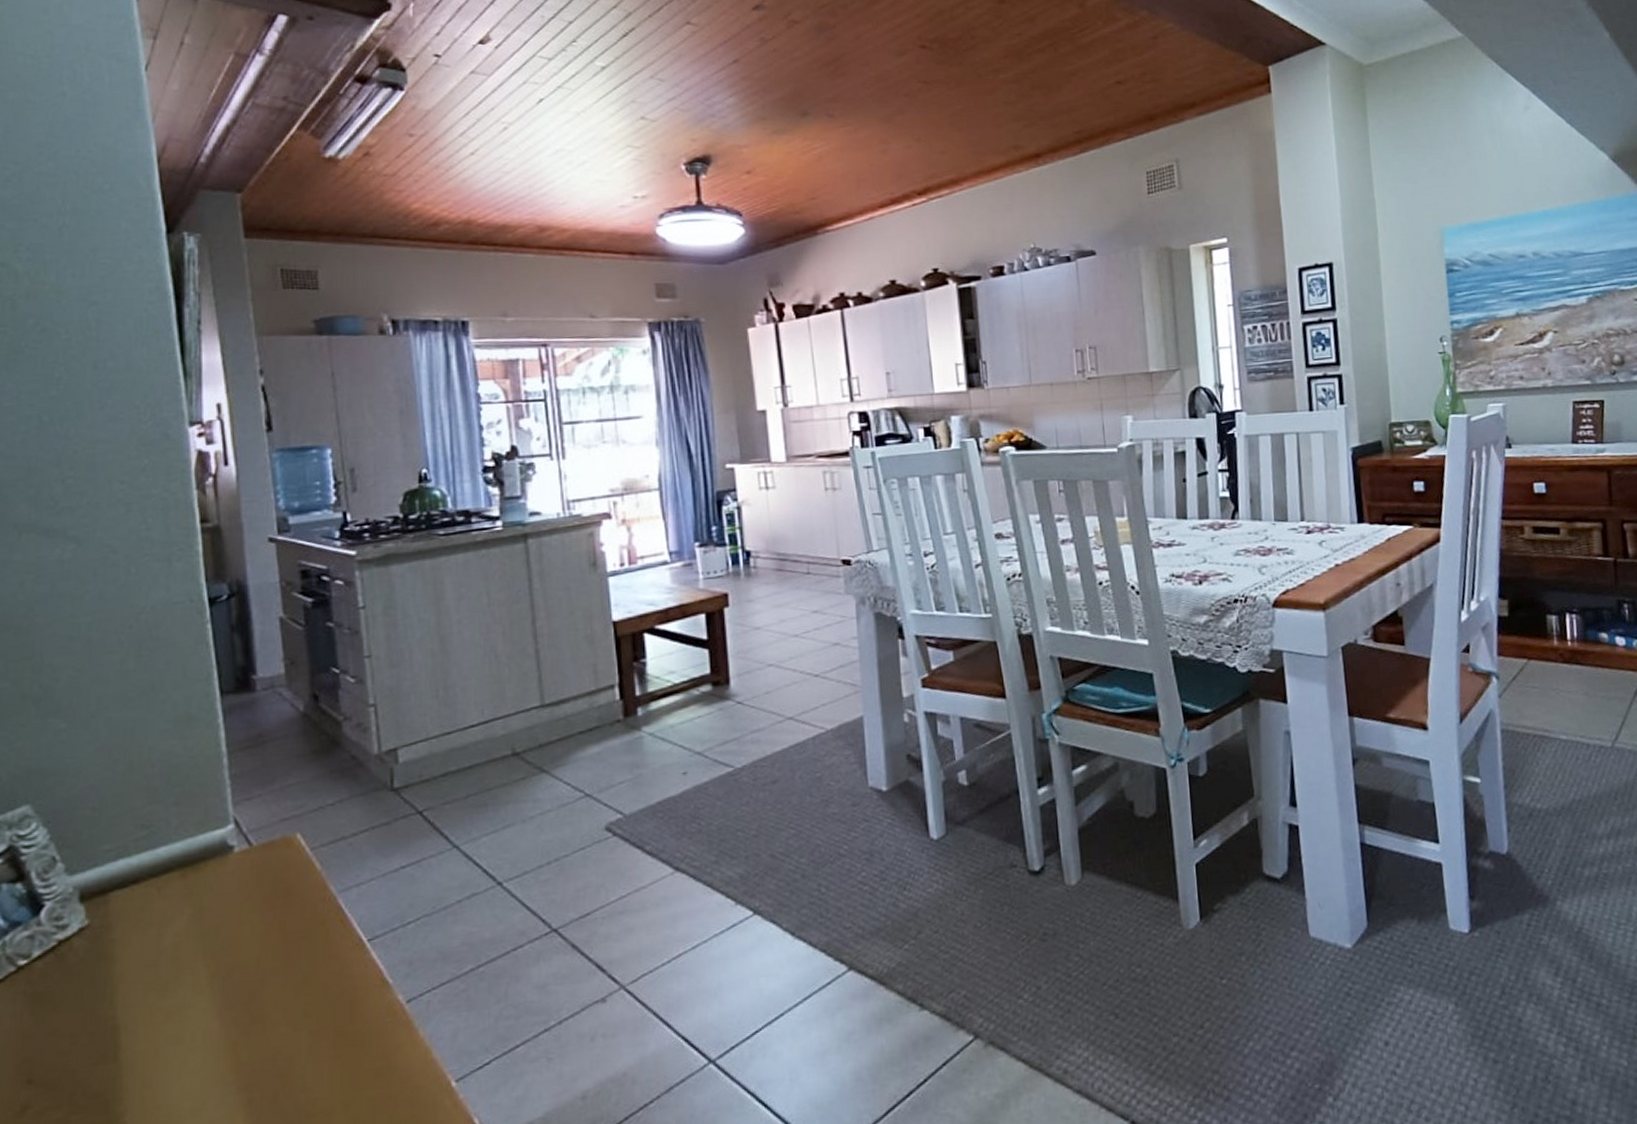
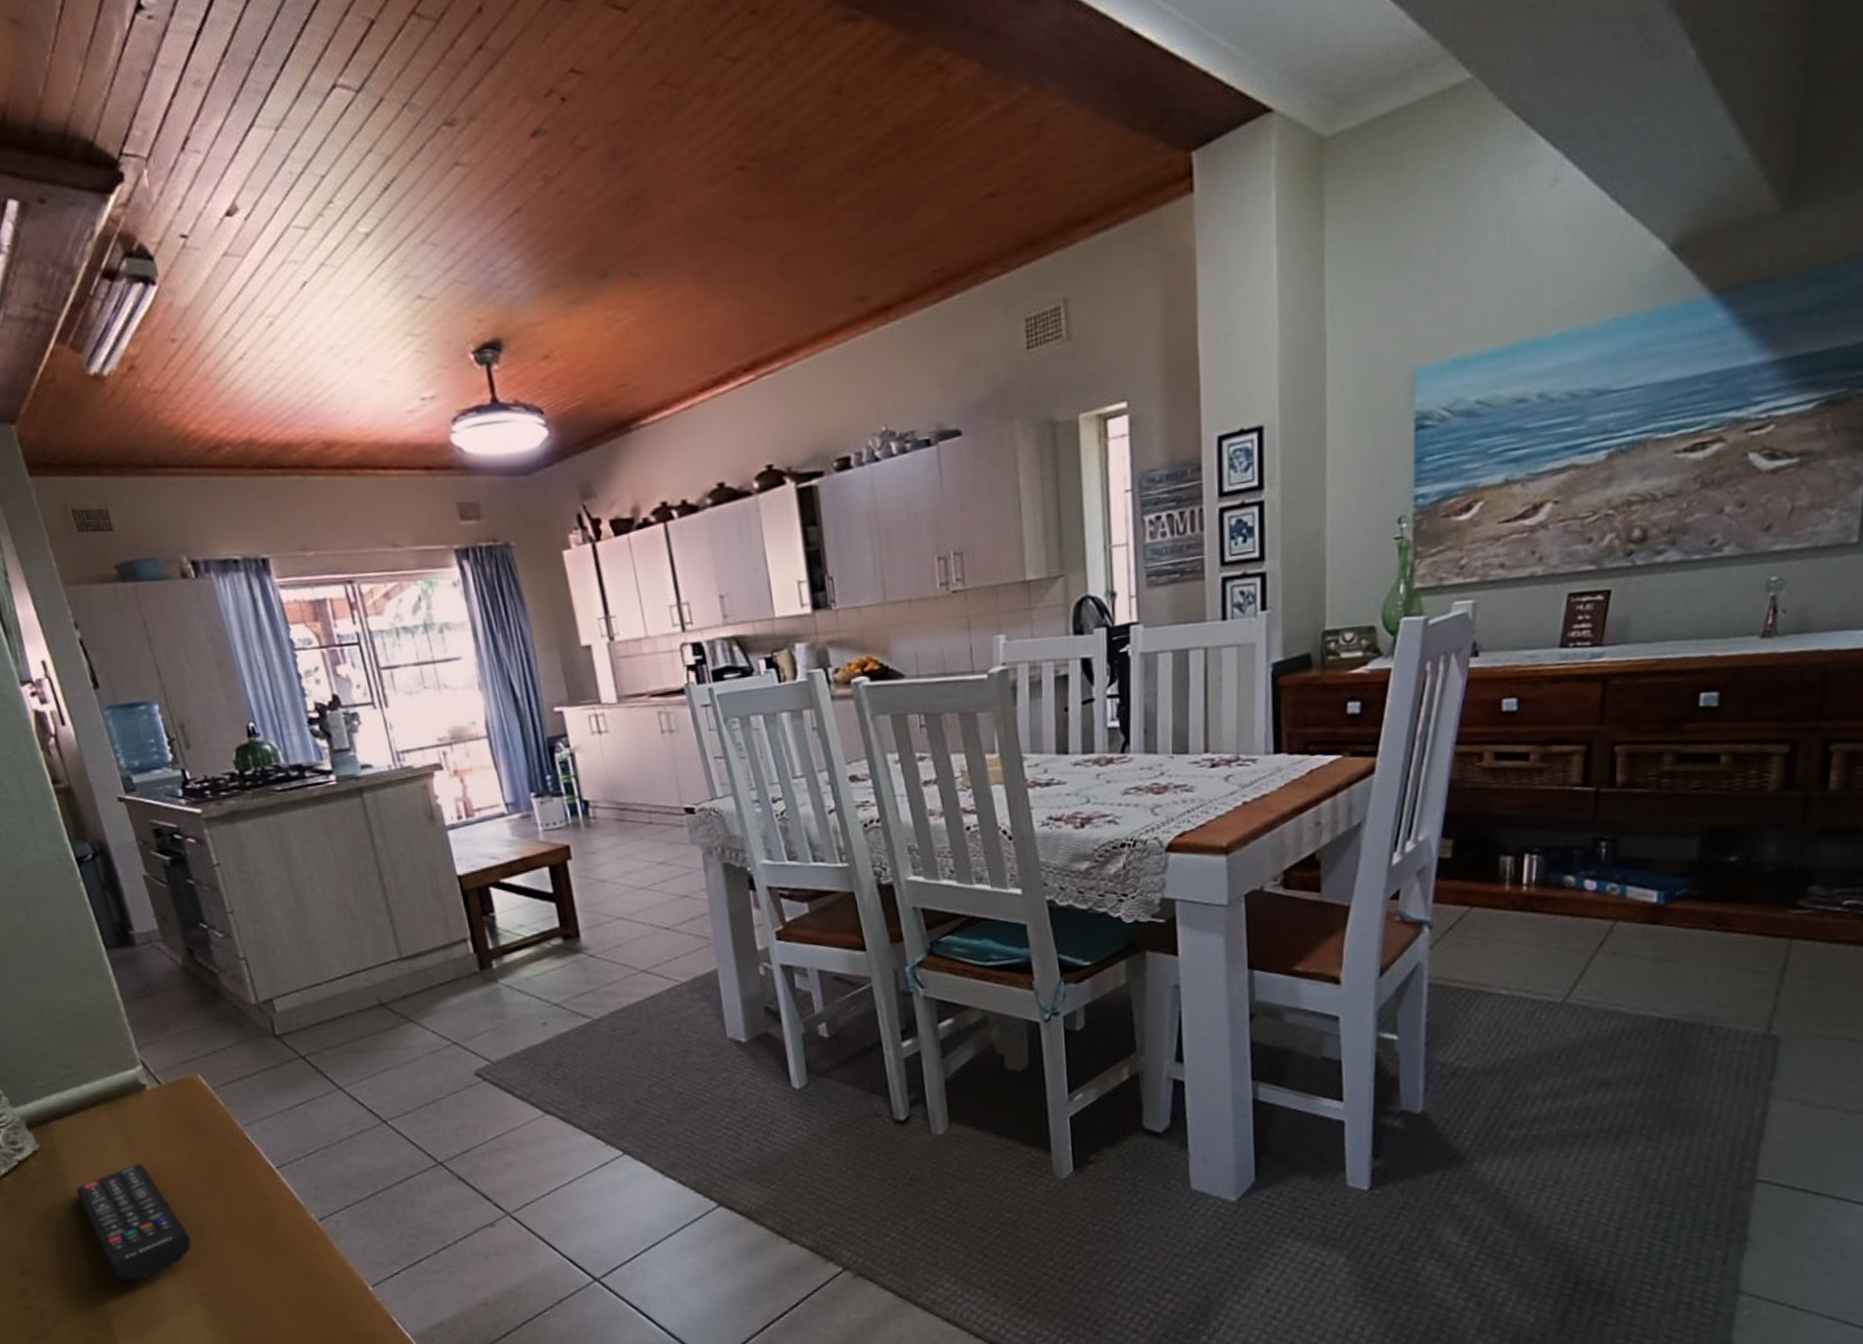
remote control: none [120,939,249,1088] -> present [75,1163,191,1282]

